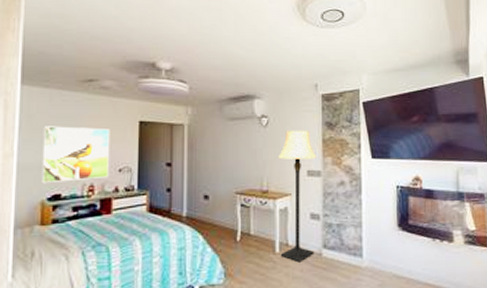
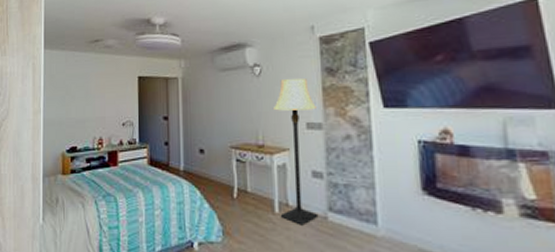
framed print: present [41,126,111,184] -> none [62,84,115,137]

